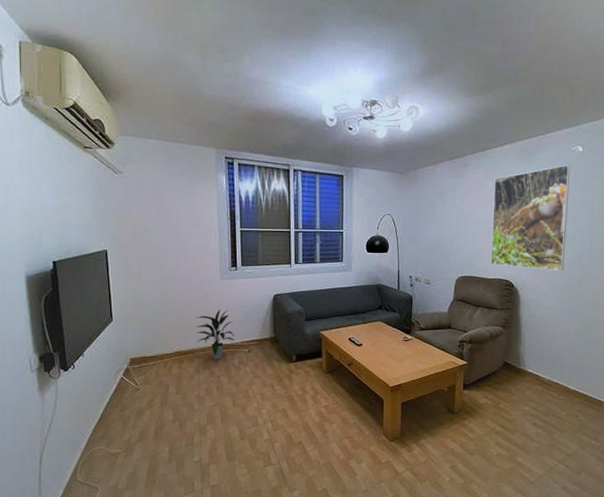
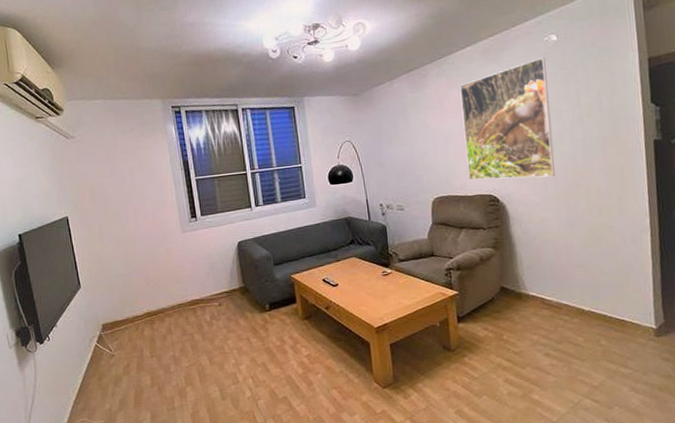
indoor plant: present [196,309,235,360] -> none [161,263,204,317]

